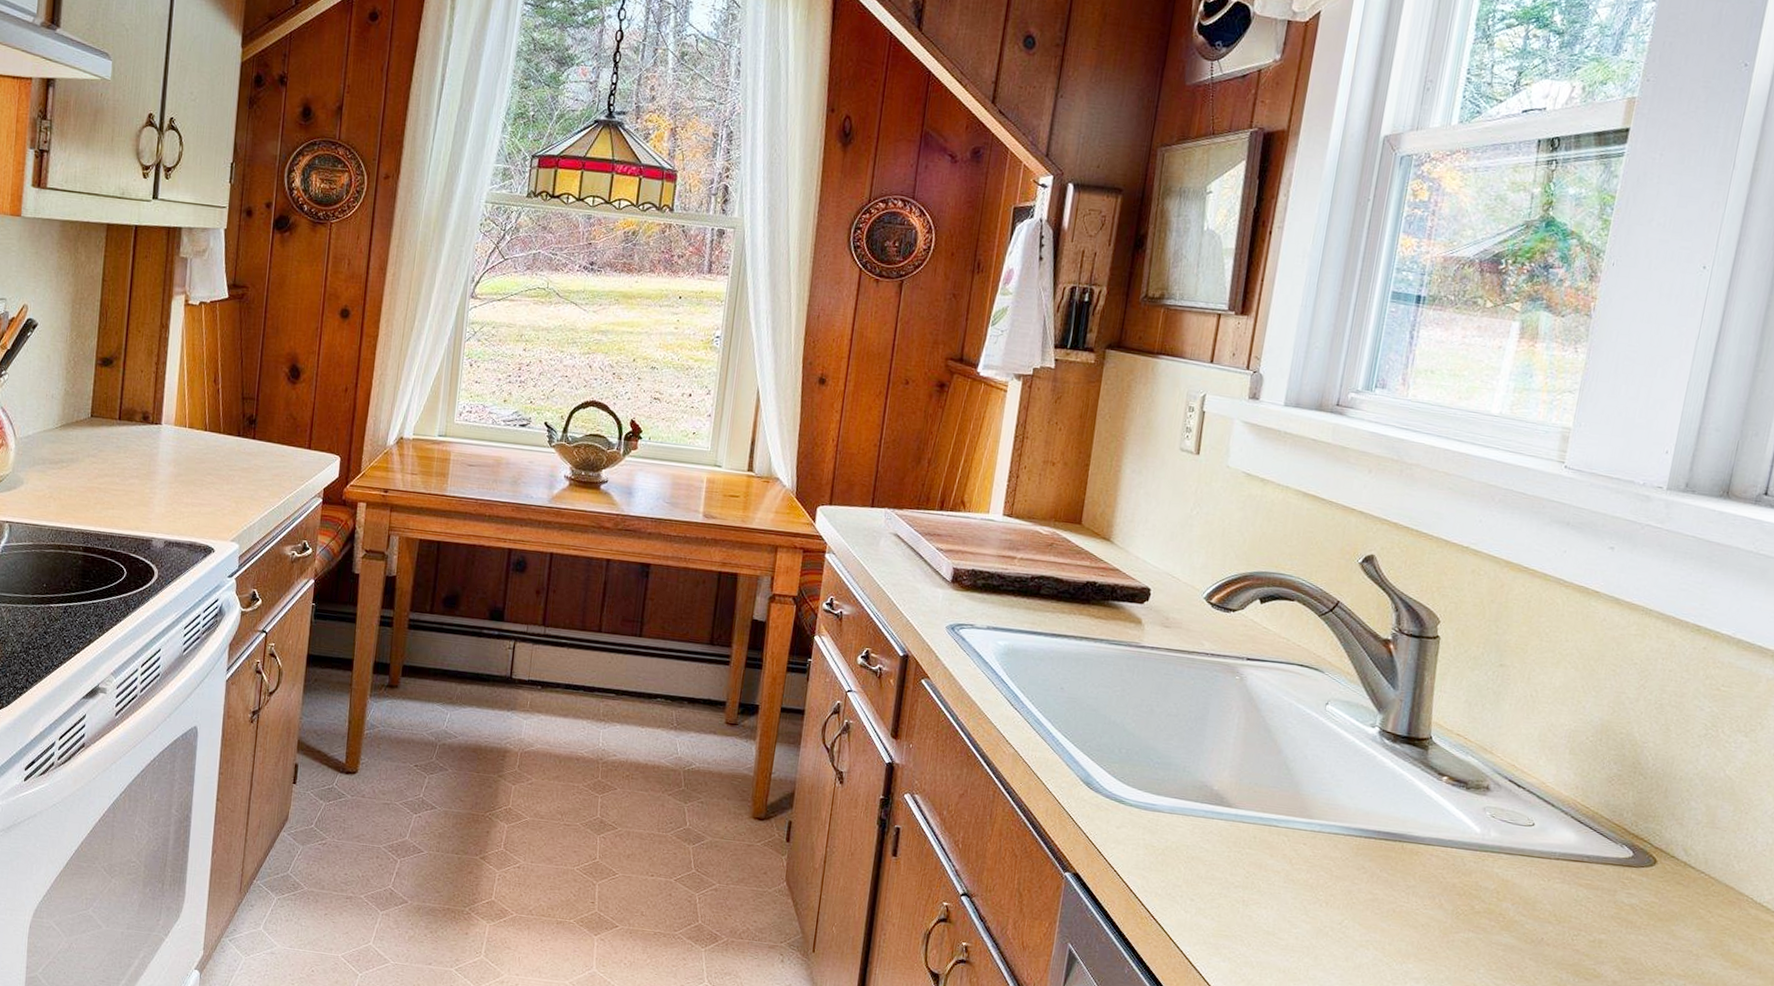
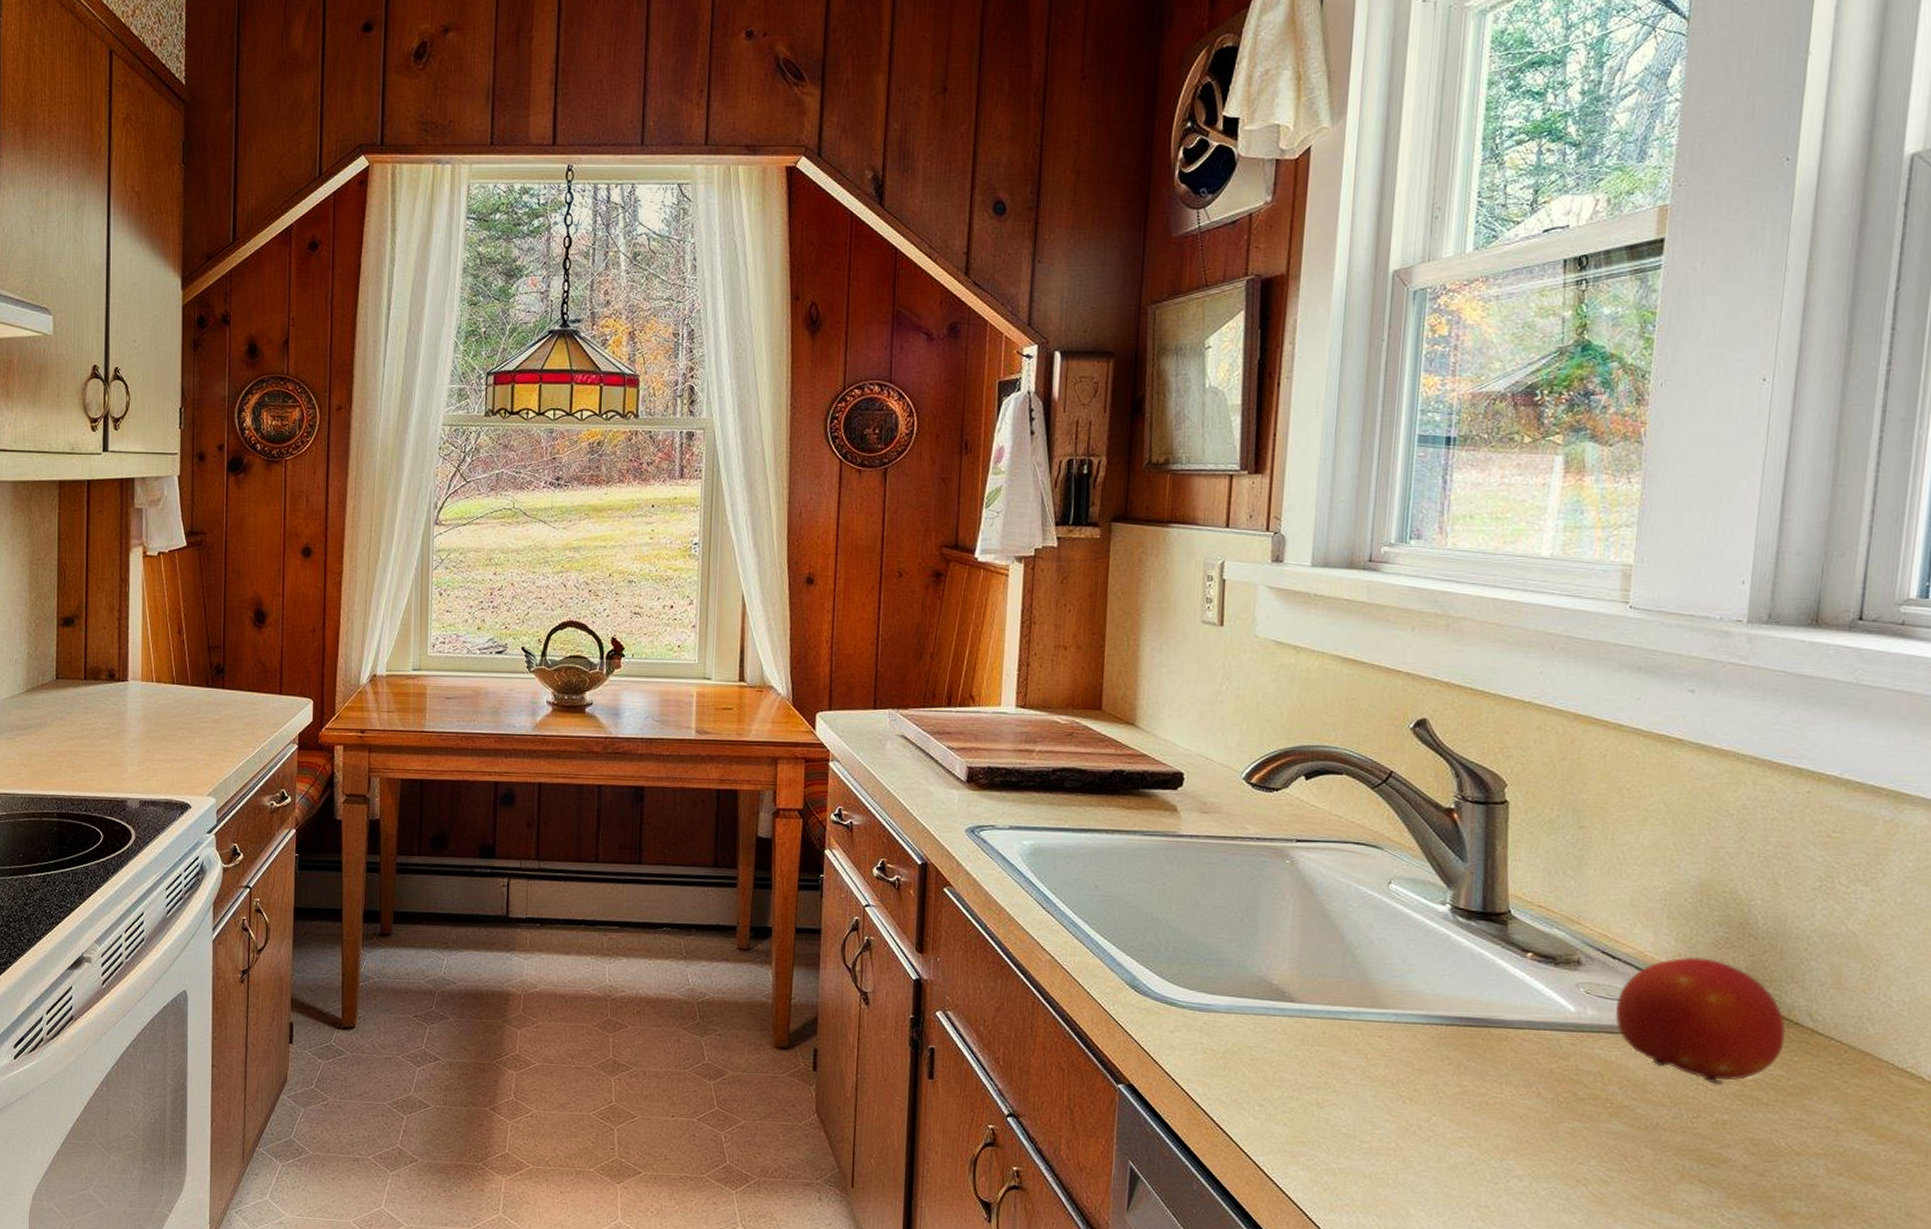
fruit: none [1515,790,1663,908] -> present [1616,957,1786,1086]

